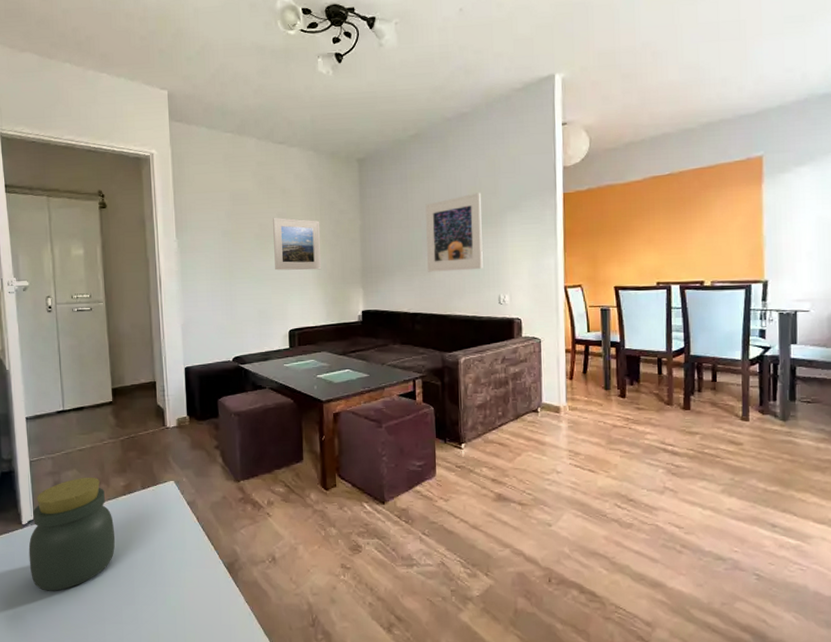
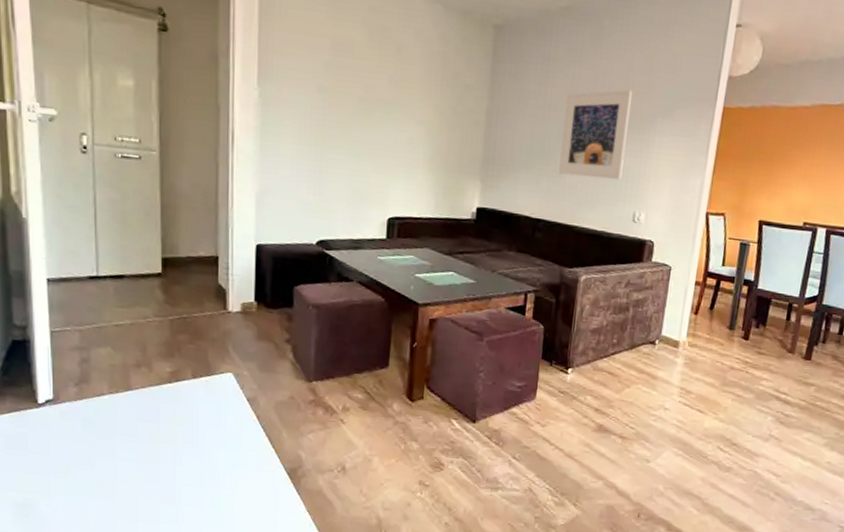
jar: present [28,477,116,591] -> none [45,357,156,482]
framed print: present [273,217,322,271] -> none [379,79,440,152]

